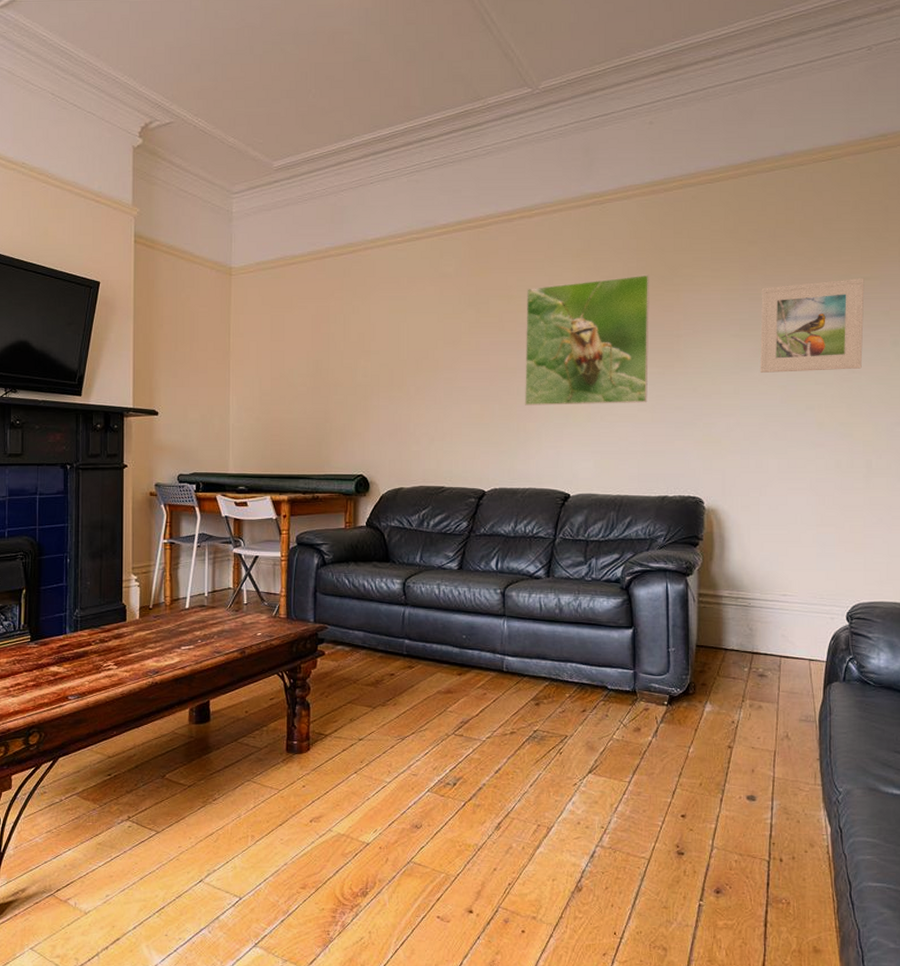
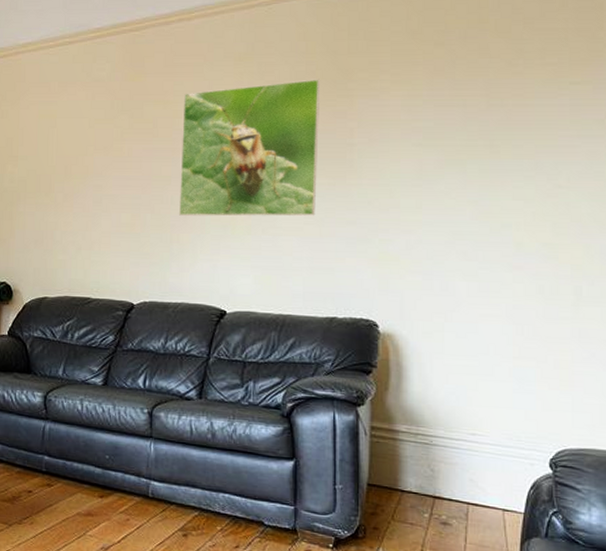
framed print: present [759,277,865,373] -> none [446,82,574,186]

